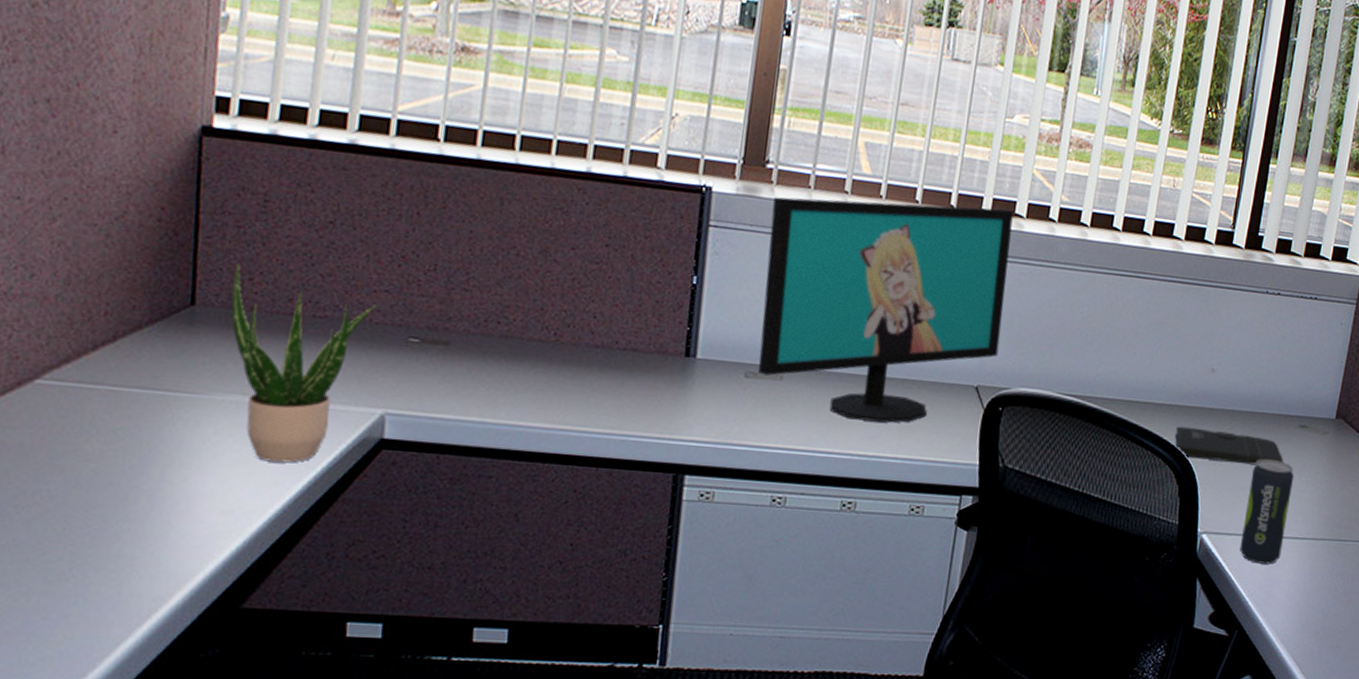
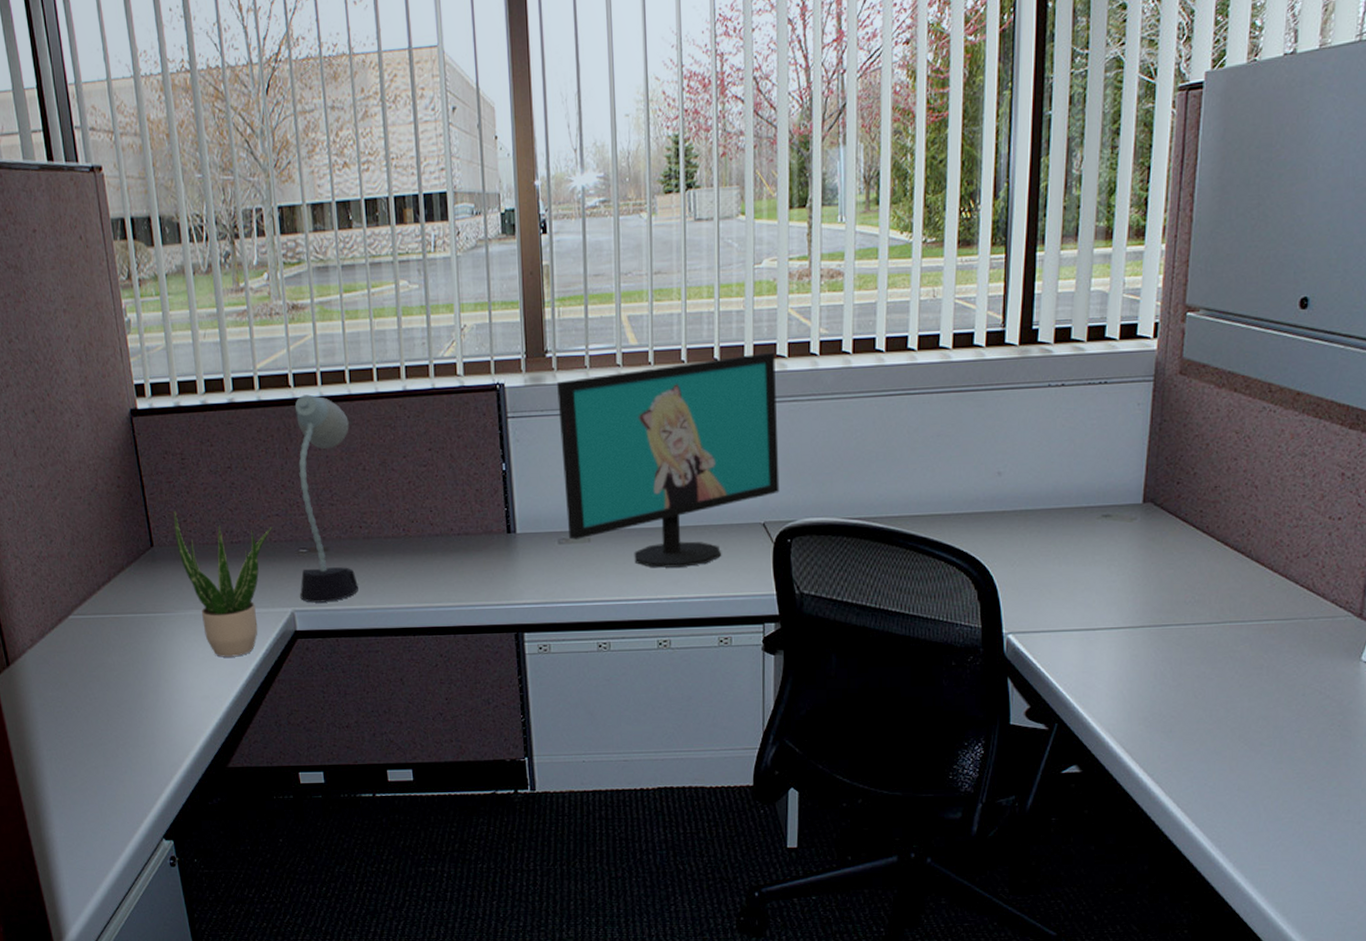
desk lamp: none [398,153,509,409] -> present [295,394,358,603]
notepad: present [1175,426,1284,465] -> none [967,532,1089,562]
beverage can: present [1239,459,1295,564] -> none [1050,553,1102,657]

